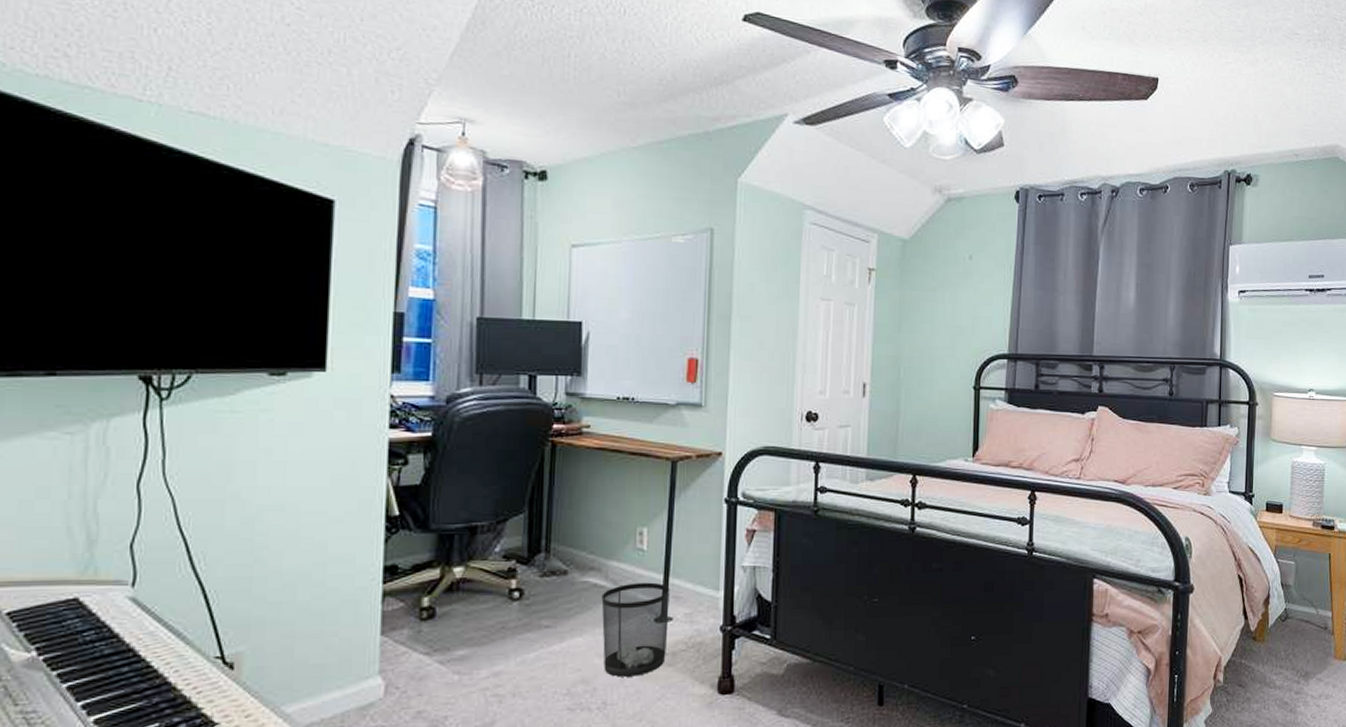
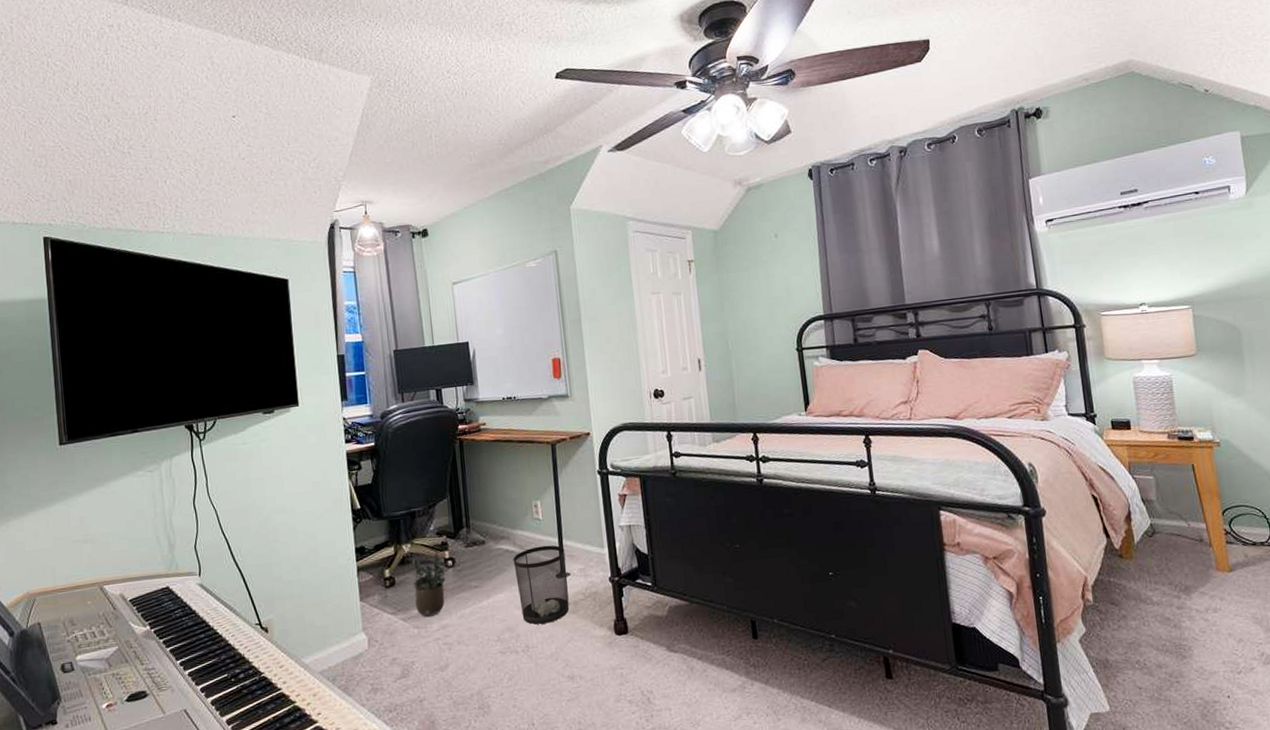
potted plant: none [455,566,511,660] -> present [404,543,447,617]

